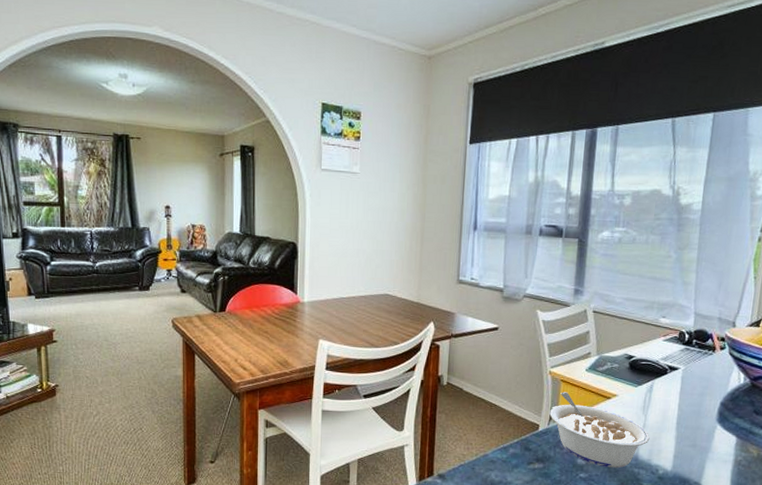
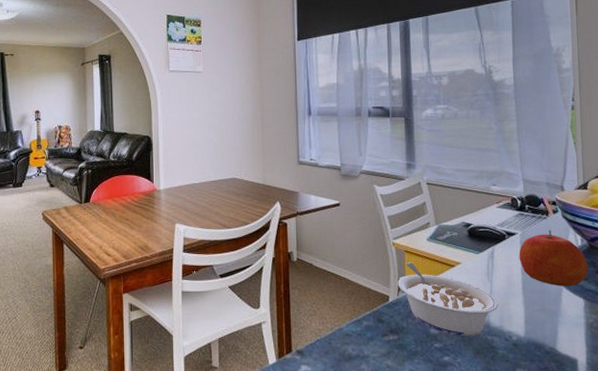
apple: none [678,366,747,424] -> present [519,229,588,286]

